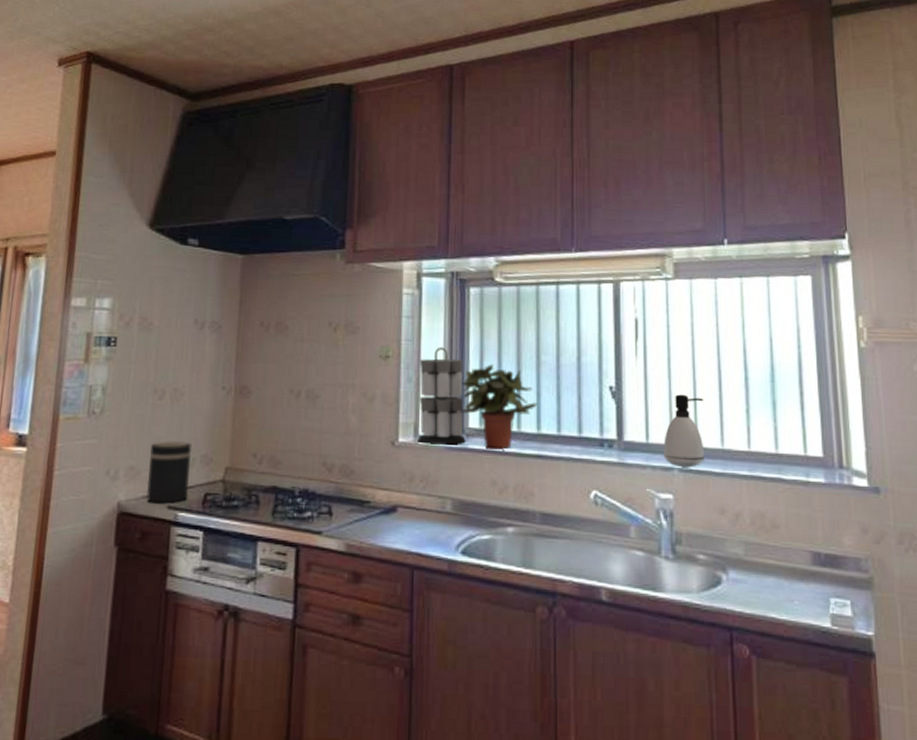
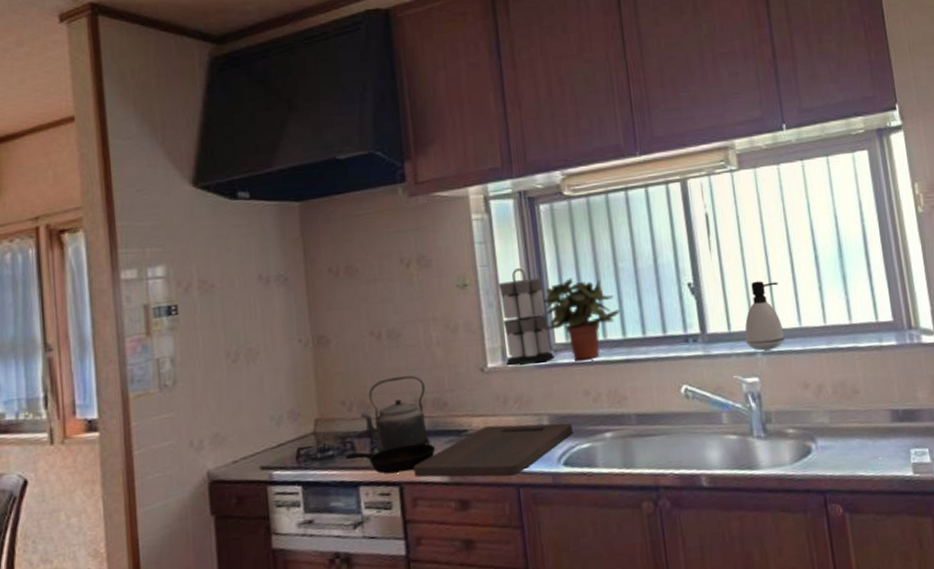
cylinder: present [146,440,193,504] -> none [233,400,280,467]
frying pan: none [248,506,337,534] -> present [345,443,436,474]
kettle: none [269,437,335,510] -> present [360,375,428,452]
cutting board: none [312,501,475,556] -> present [413,423,573,478]

